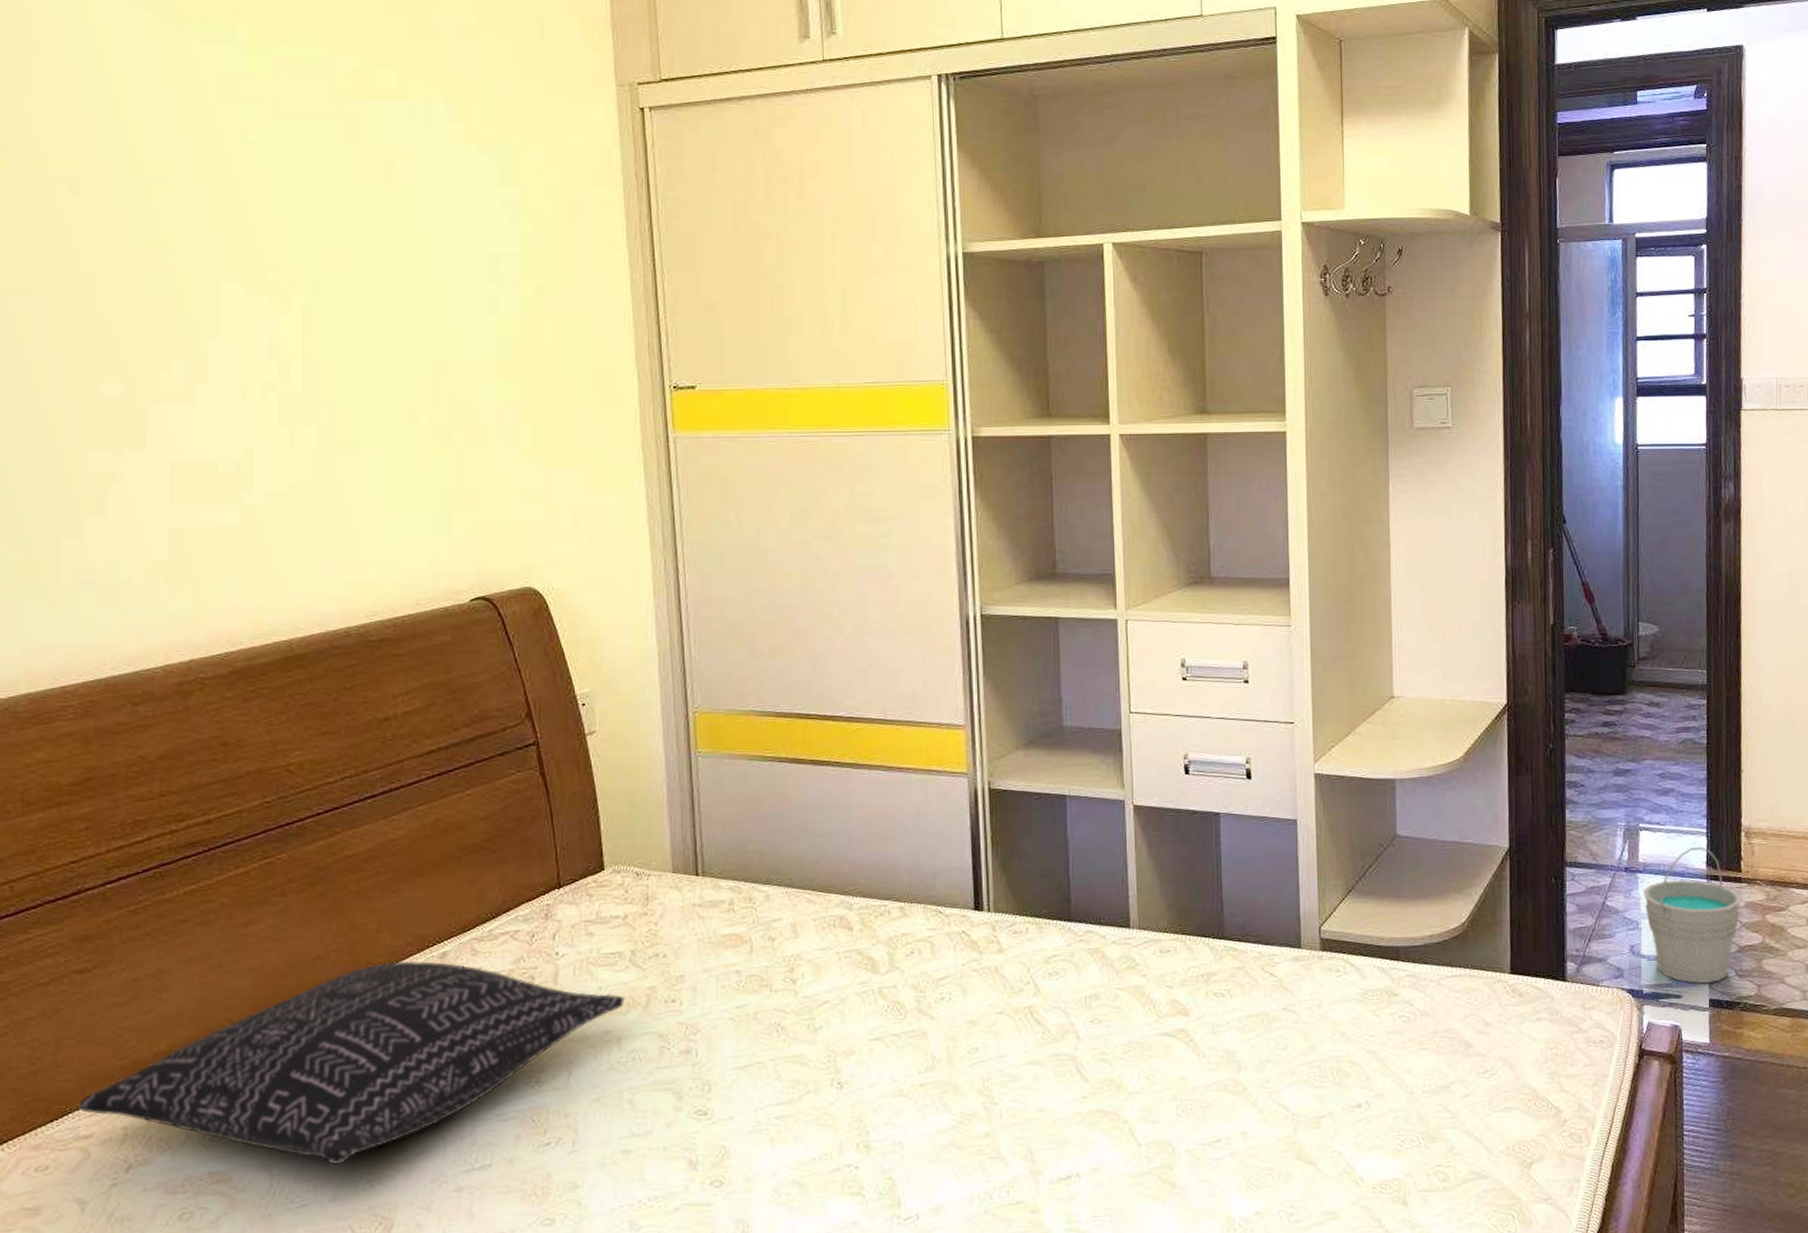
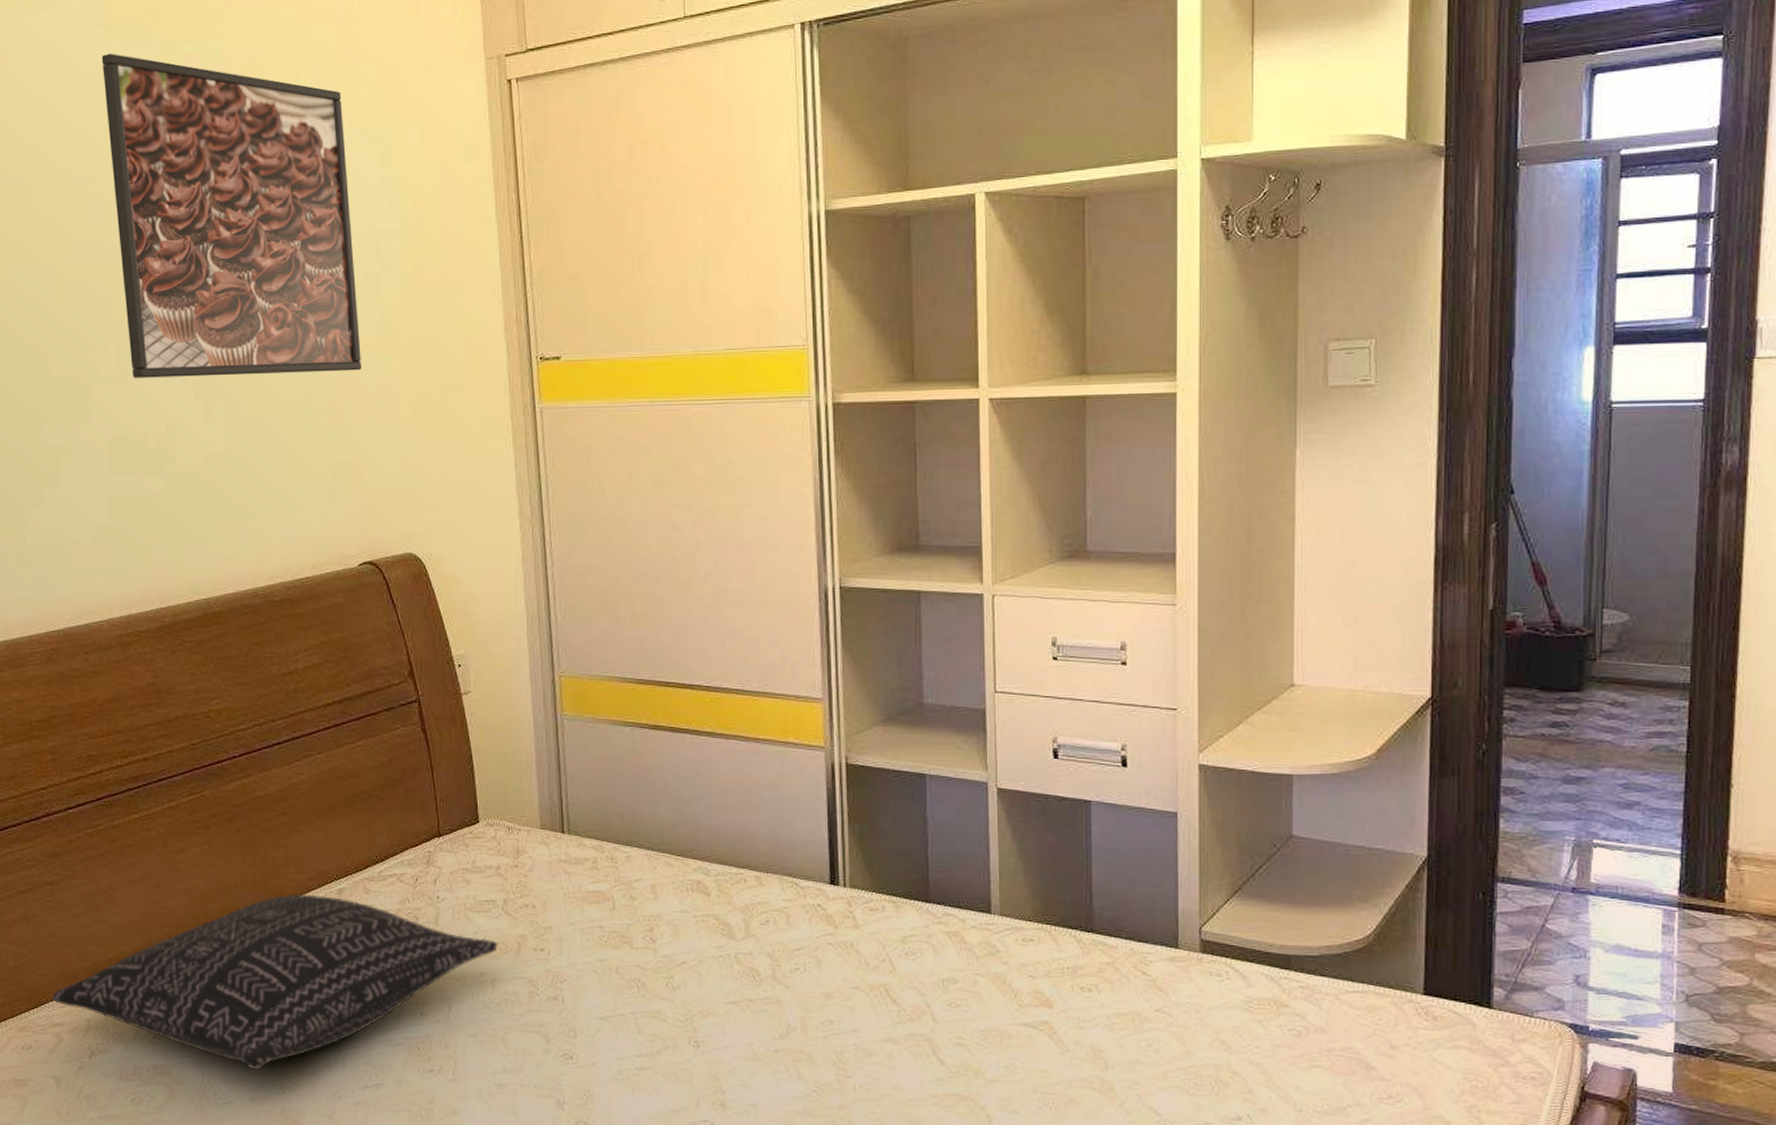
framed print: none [172,48,477,399] -> present [101,53,362,378]
bucket: present [1643,846,1742,983] -> none [1595,869,1725,1025]

